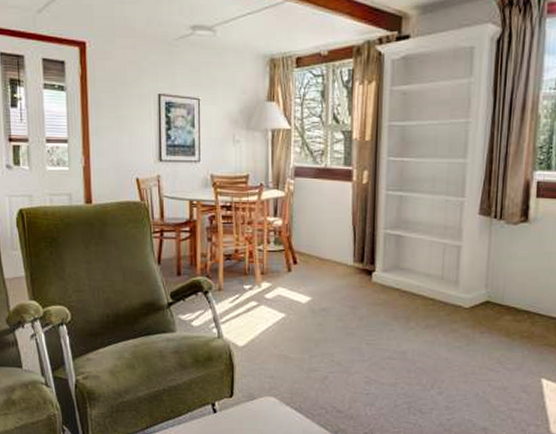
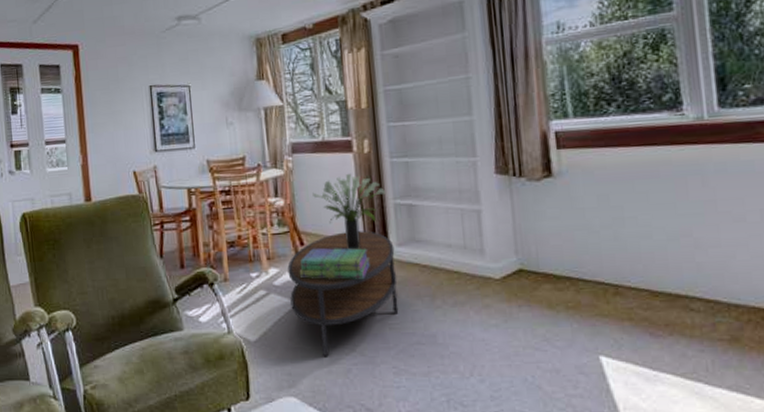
coffee table: none [279,255,380,365] -> present [287,231,399,357]
stack of books: none [289,268,356,298] -> present [299,248,370,280]
potted plant: none [310,200,379,272] -> present [312,173,387,250]

